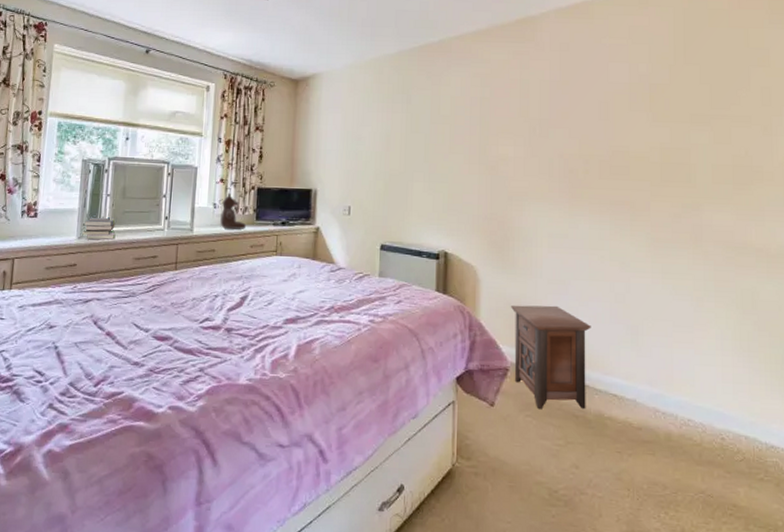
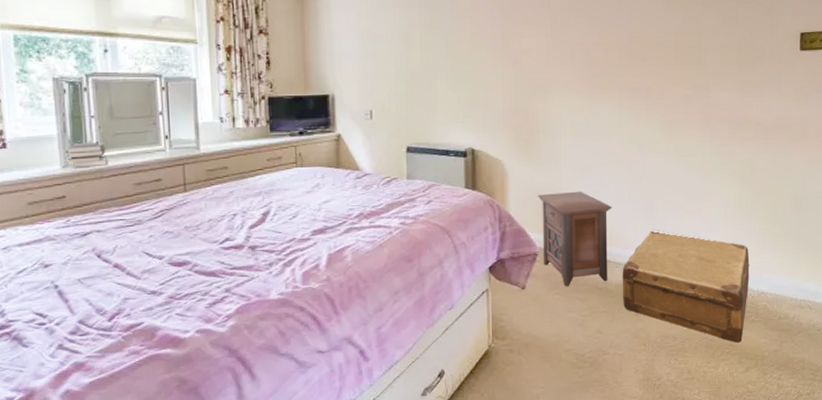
stuffed animal: present [220,193,247,229] -> none [229,105,260,144]
suitcase: none [602,356,755,504] -> present [622,229,750,343]

